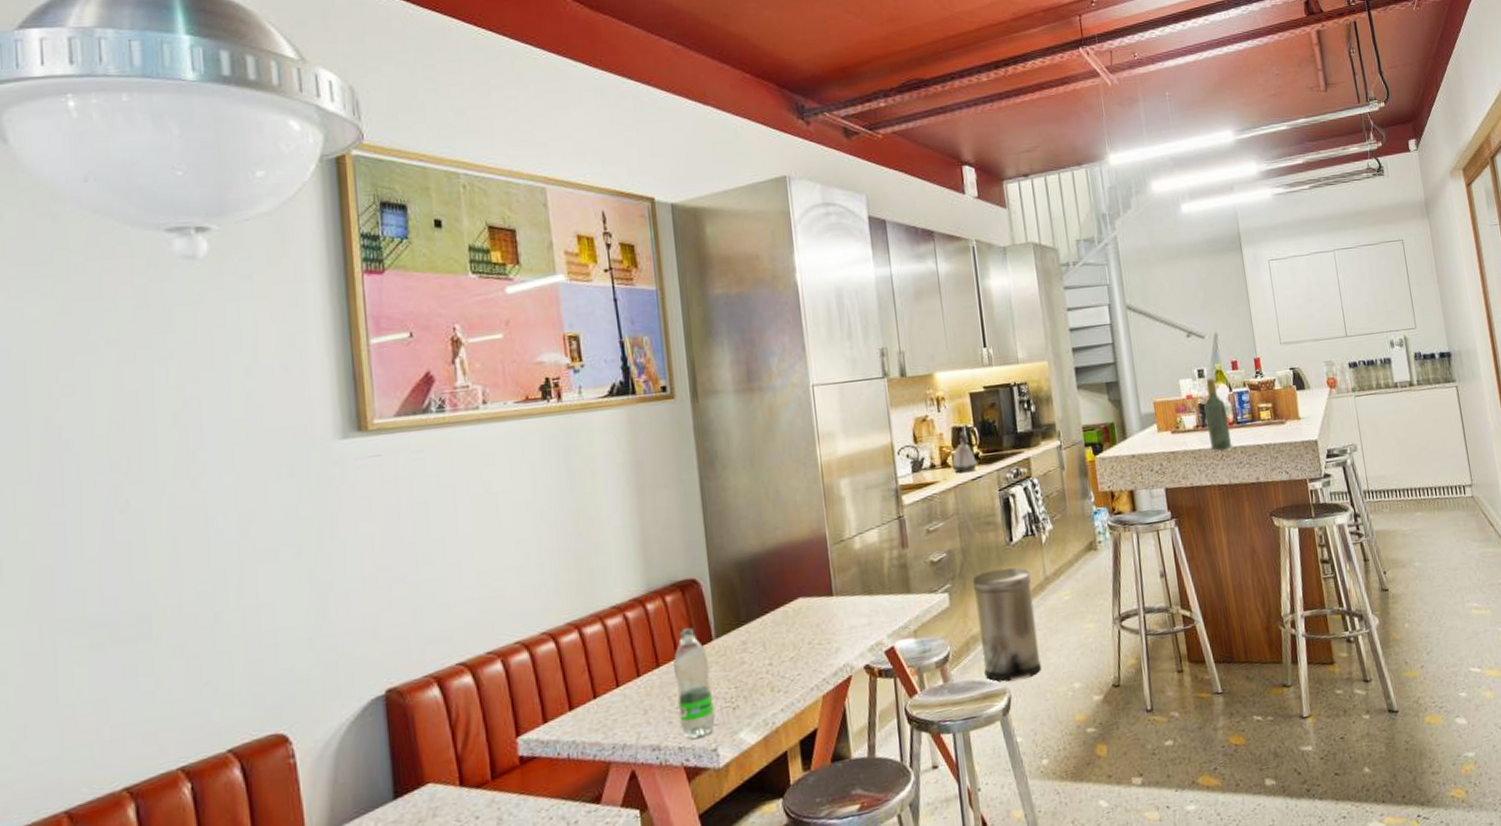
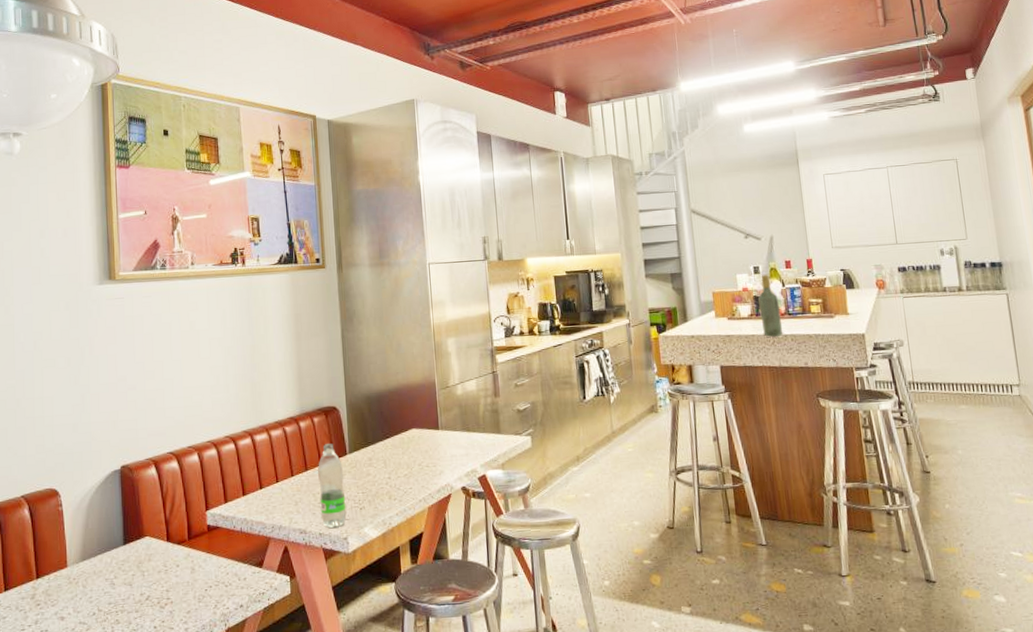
kettle: present [951,431,977,473] -> none [537,306,558,341]
pedal bin: present [972,567,1041,682] -> none [551,420,606,514]

